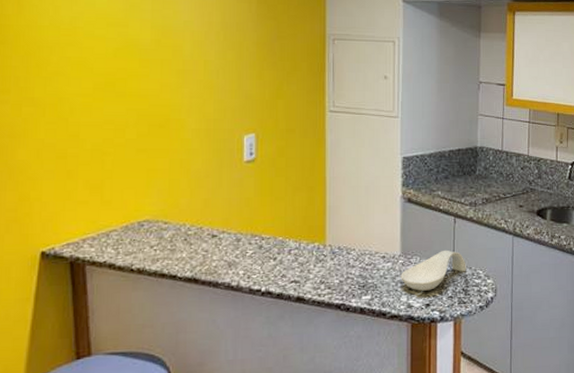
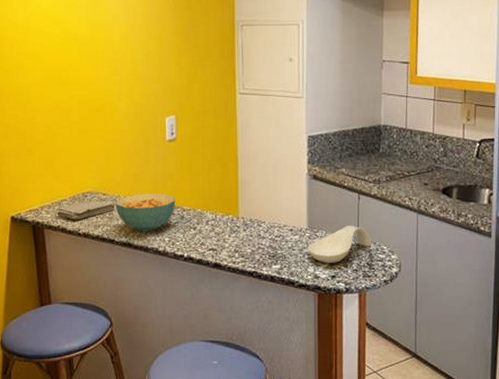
washcloth: none [103,230,178,254] -> present [57,200,114,220]
cereal bowl: none [179,220,253,265] -> present [115,193,176,232]

